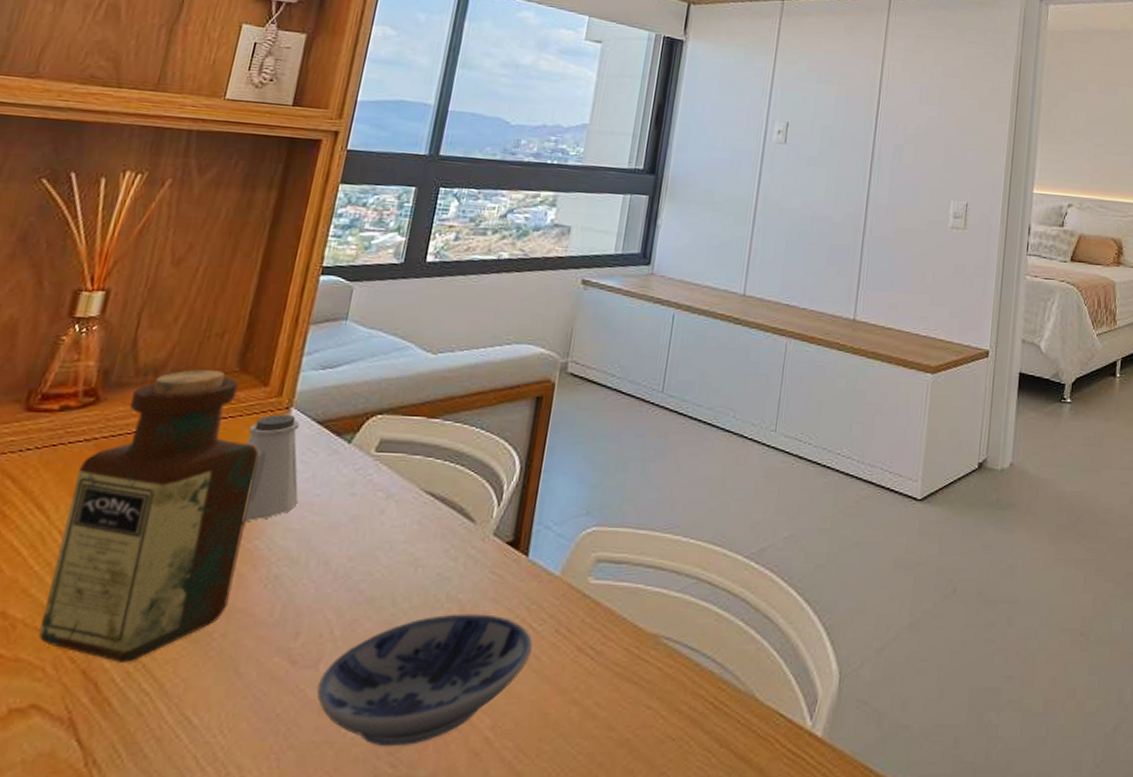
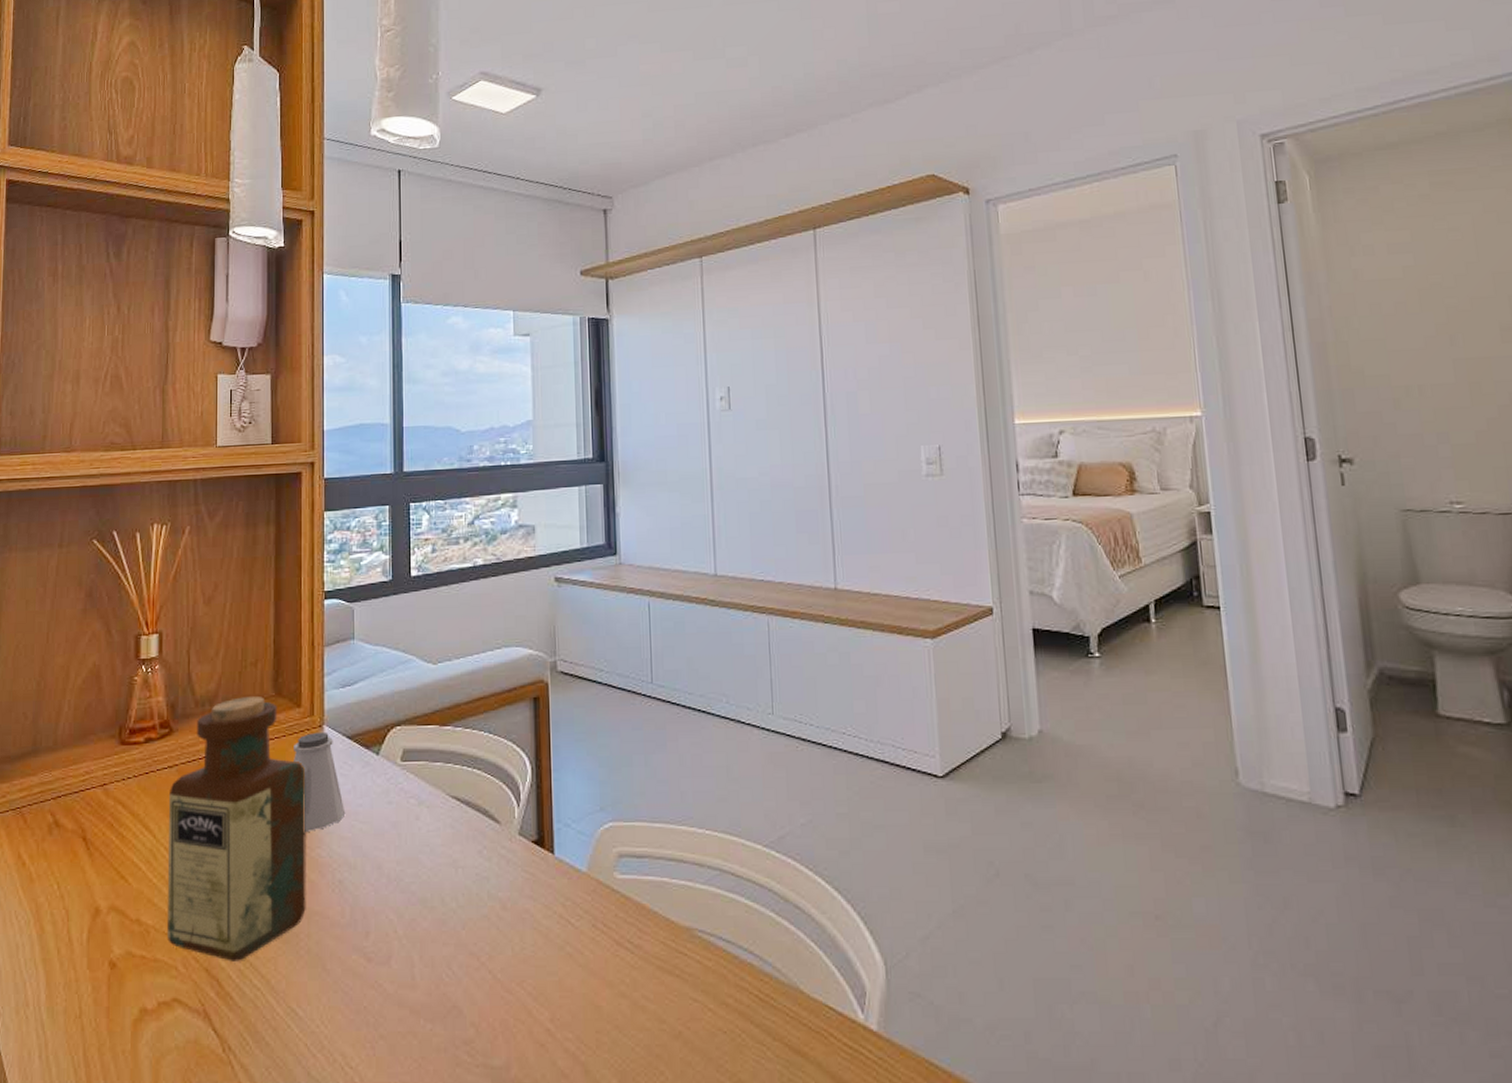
bowl: present [316,614,533,747] -> none [393,911,574,1037]

